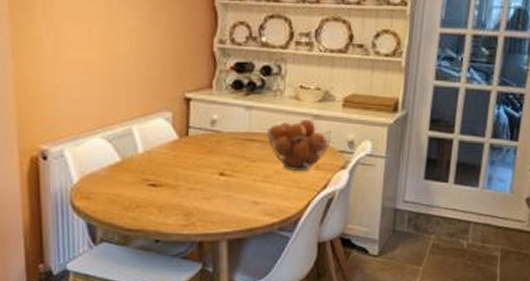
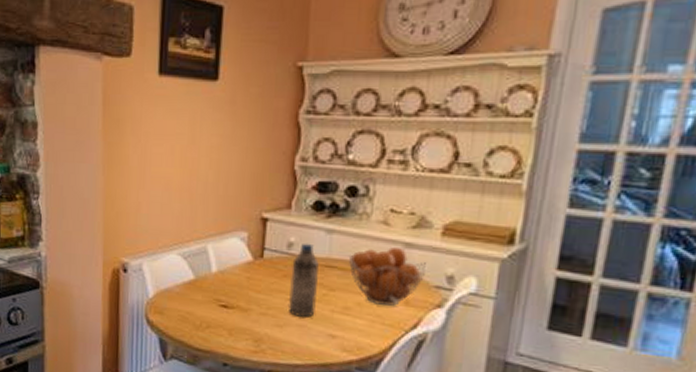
water bottle: none [214,119,241,188] -> present [287,242,319,317]

